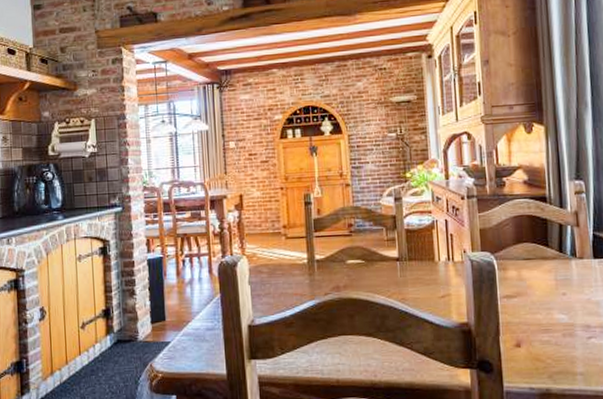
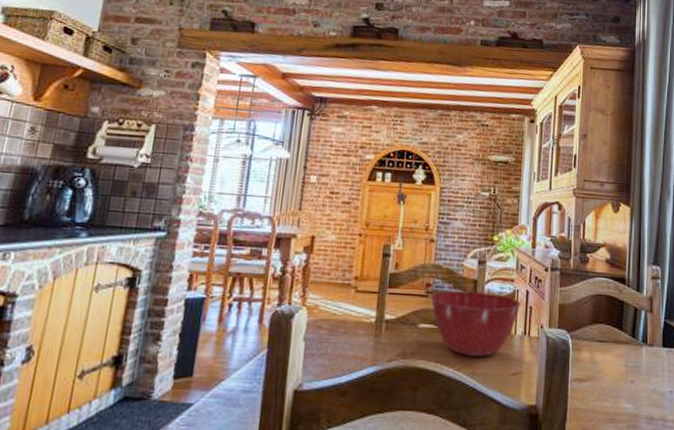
mixing bowl: none [353,225,442,284] -> present [430,290,522,357]

